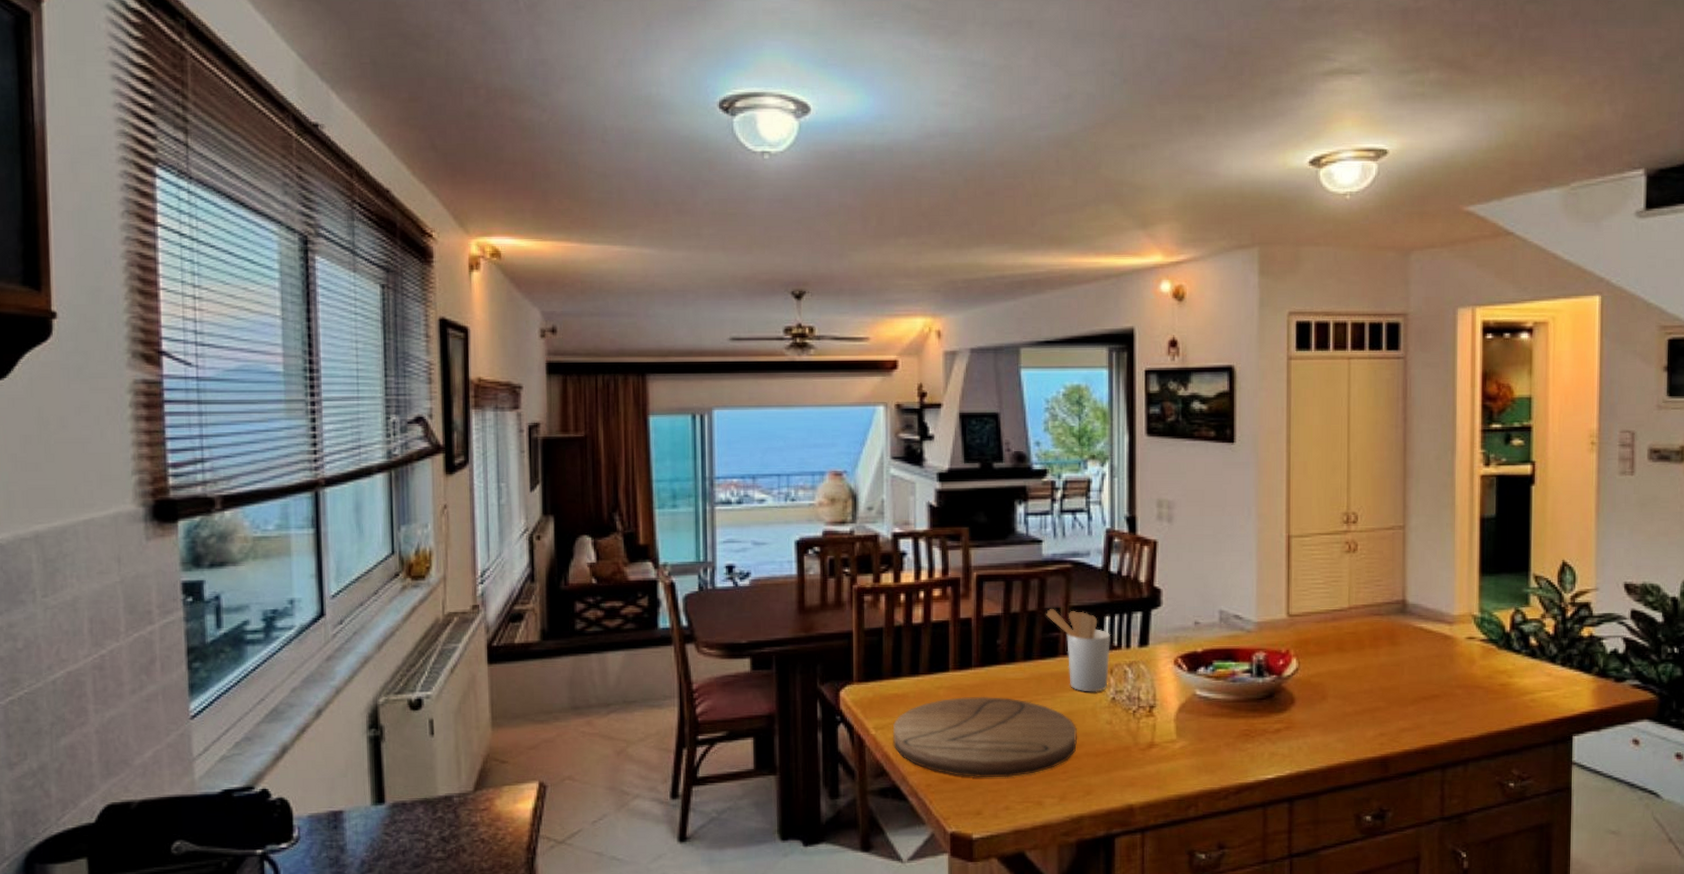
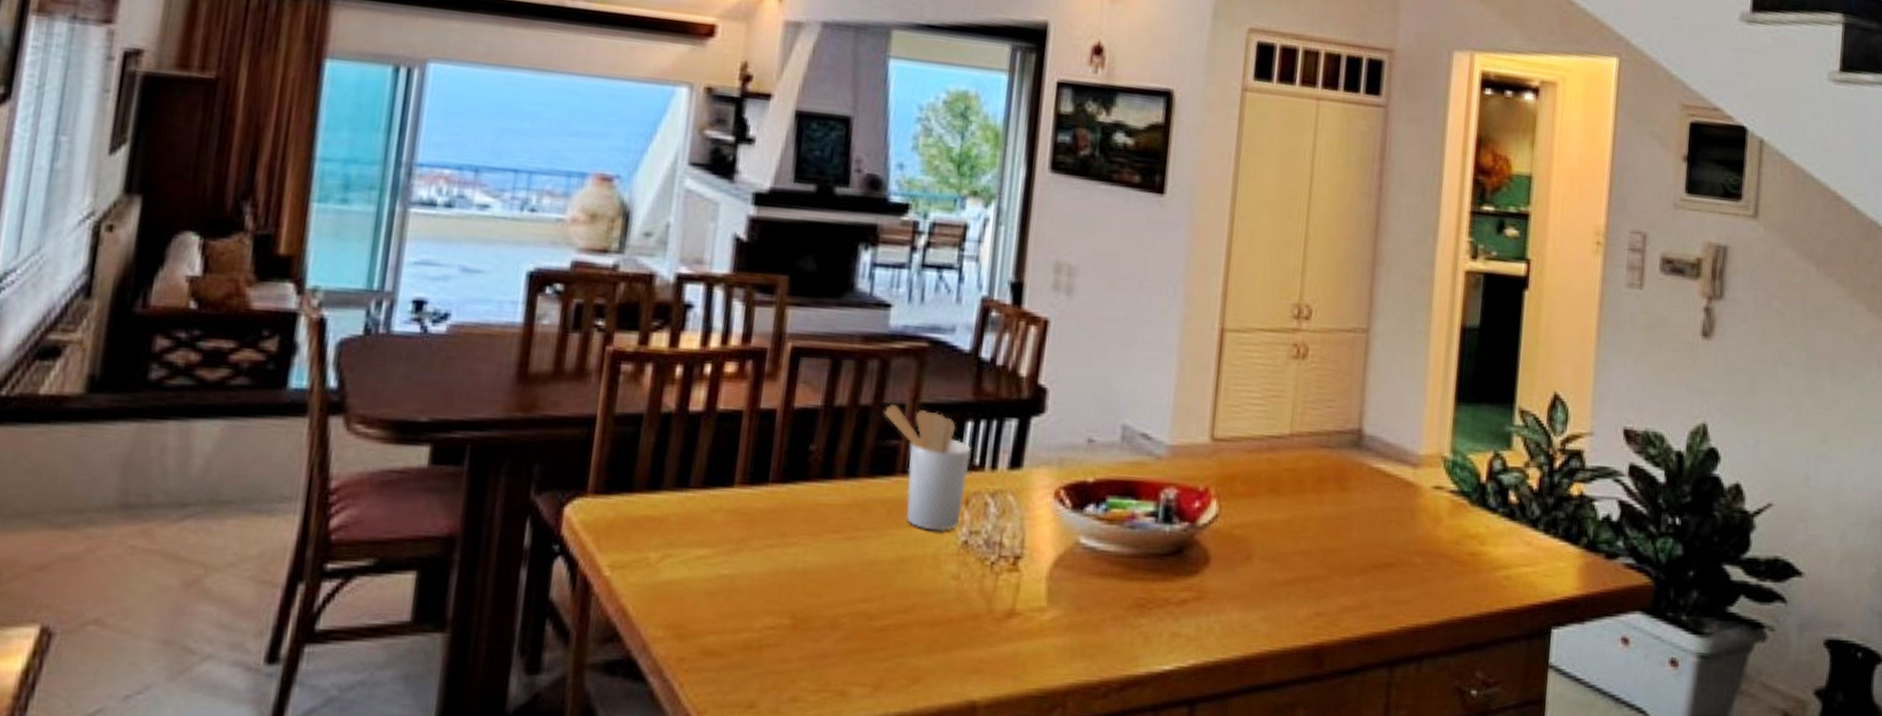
cutting board: present [892,696,1077,778] -> none [635,526,909,653]

